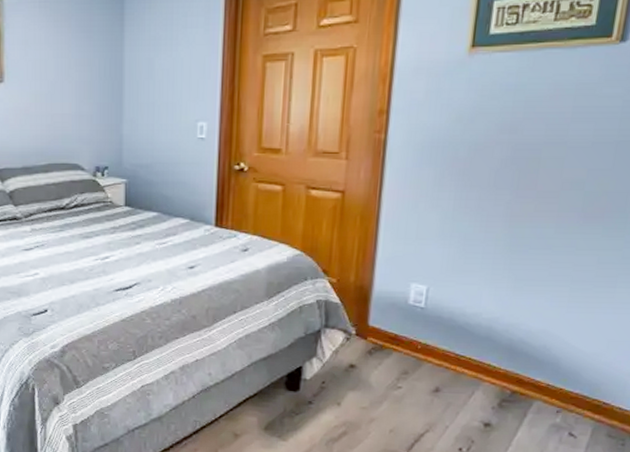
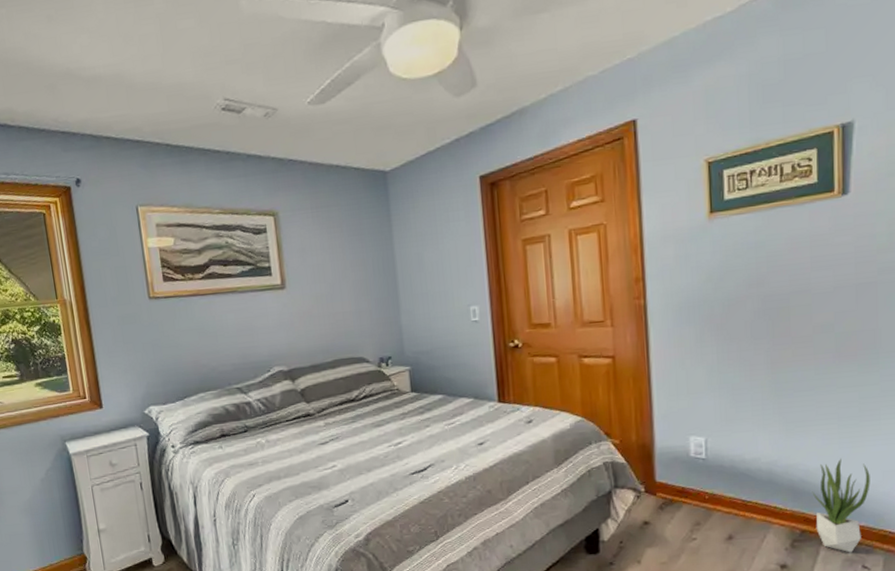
potted plant: none [527,322,595,419] -> present [812,458,870,553]

